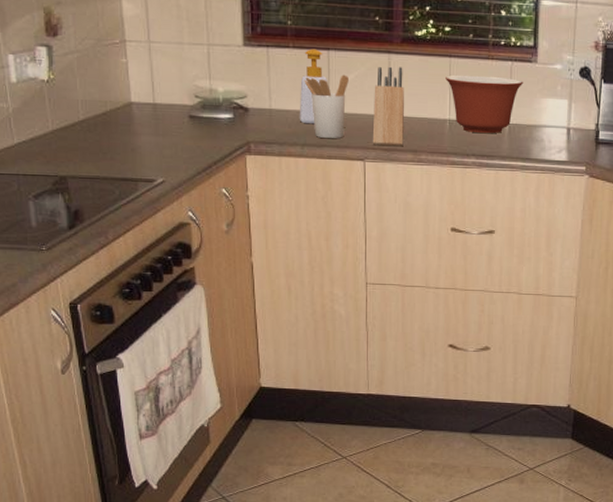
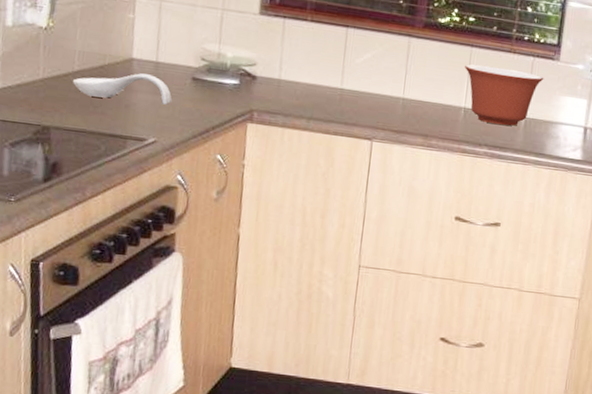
spoon rest: none [79,116,174,145] -> present [72,73,172,105]
soap bottle: present [299,48,328,124] -> none [308,24,344,99]
utensil holder: present [304,74,349,139] -> none [318,51,365,116]
knife block: present [372,66,404,147] -> none [382,49,422,130]

